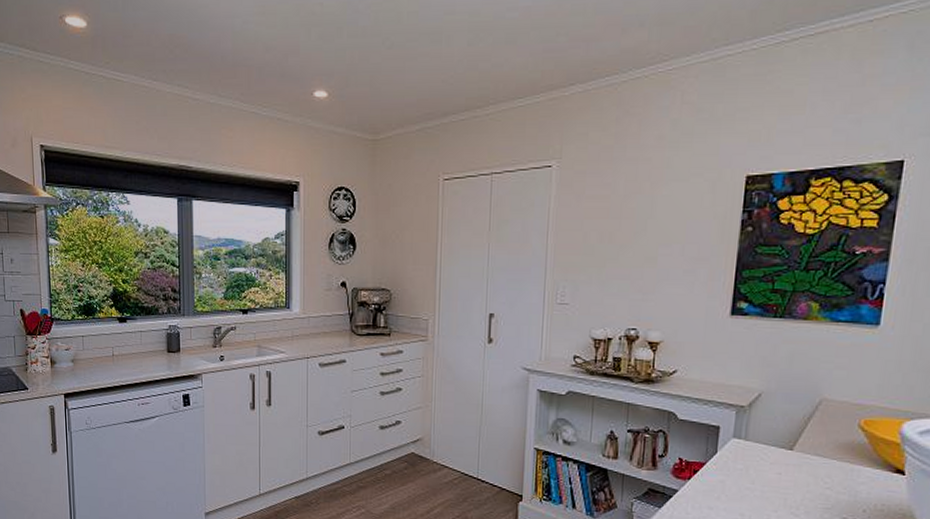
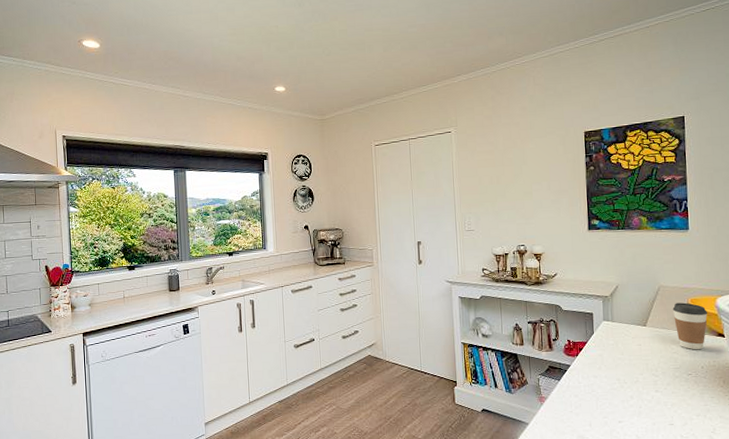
coffee cup: none [835,423,886,488] -> present [672,302,707,350]

